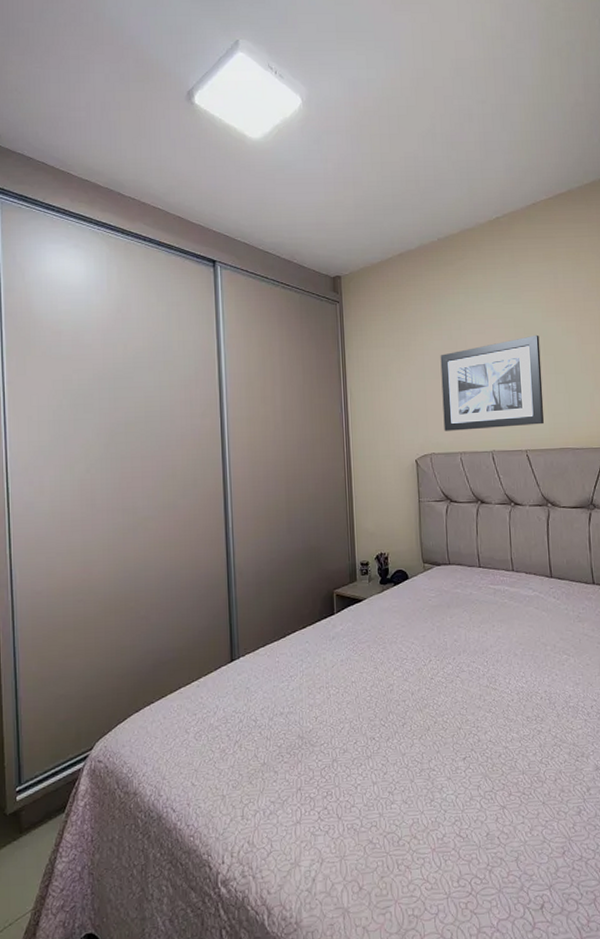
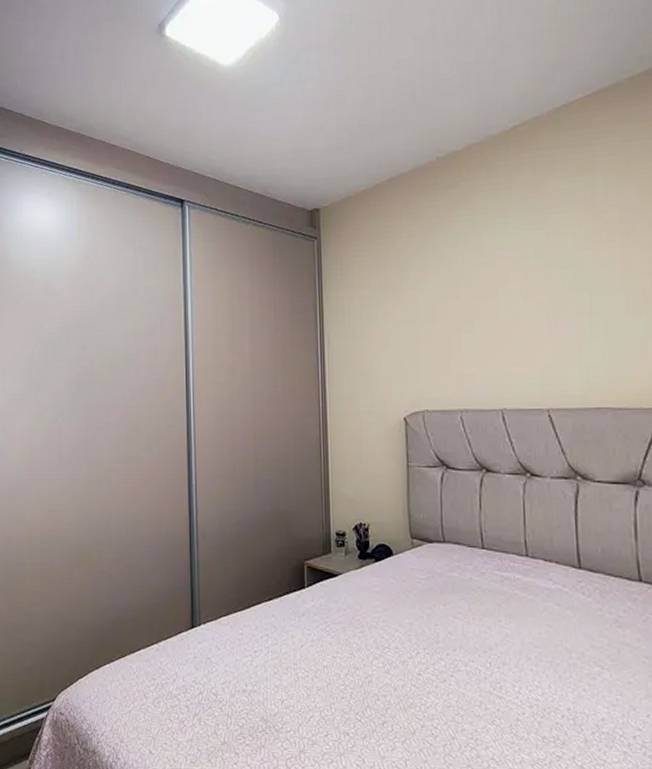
wall art: present [440,334,545,431] -> none [437,266,574,385]

